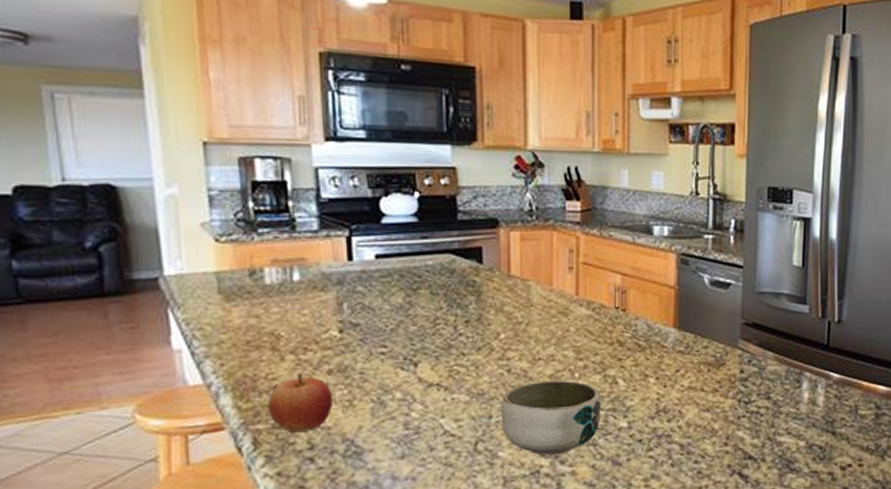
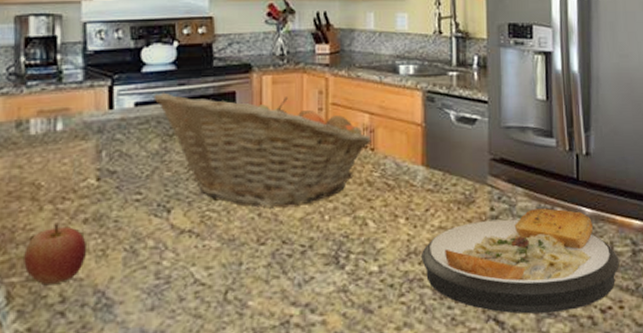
fruit basket: none [395,245,623,364] -> present [153,92,372,207]
bowl: present [500,380,601,456] -> none [251,223,351,304]
plate: none [671,372,862,470] -> present [422,208,620,314]

